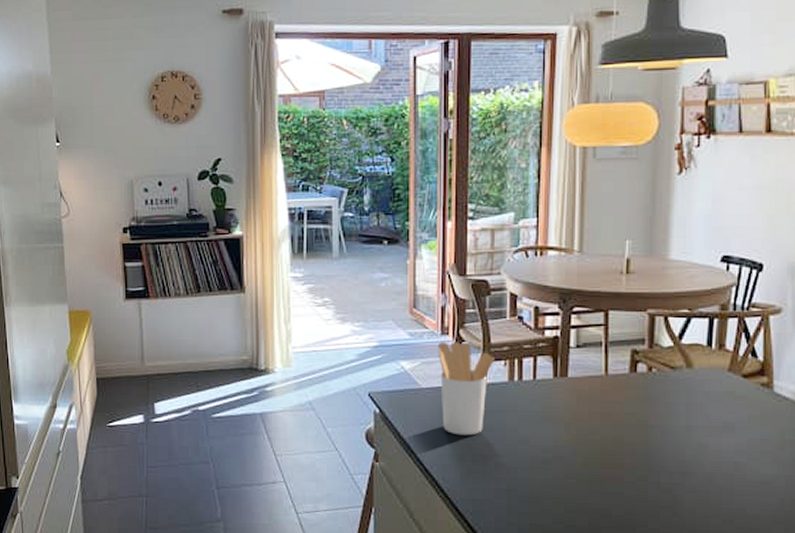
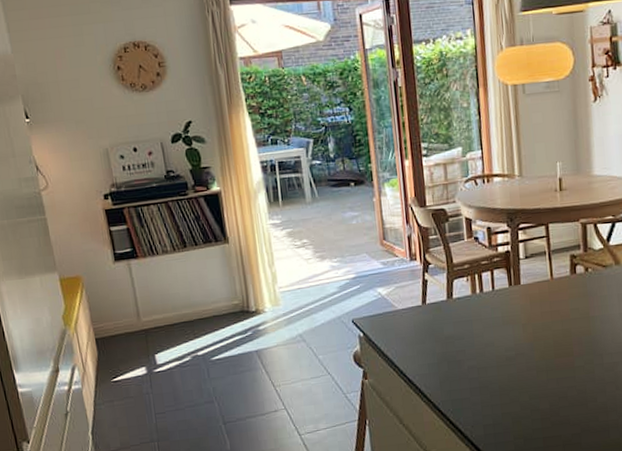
utensil holder: present [437,342,495,436] -> none [408,264,458,347]

